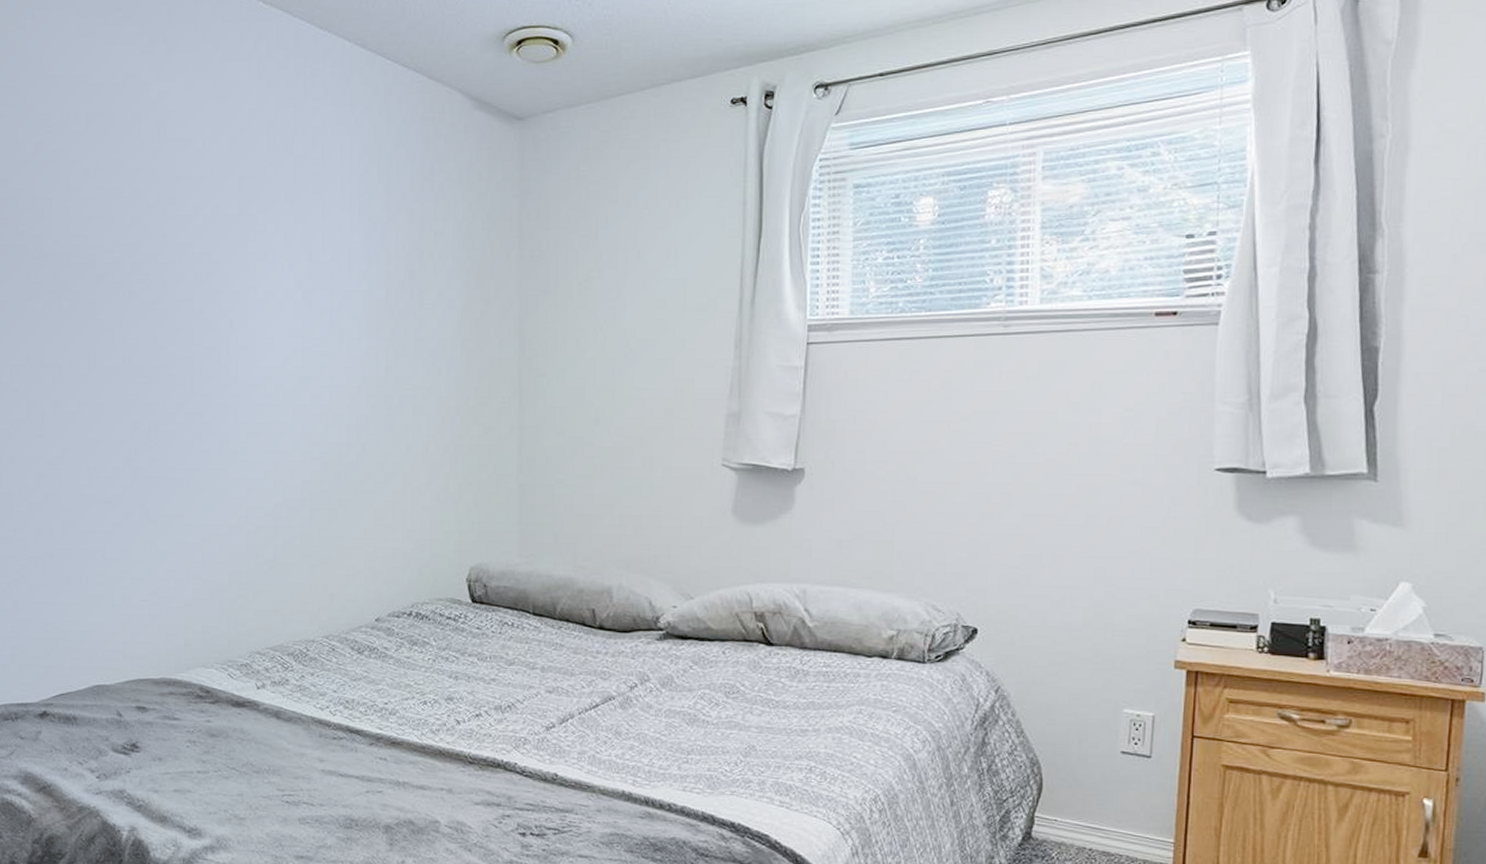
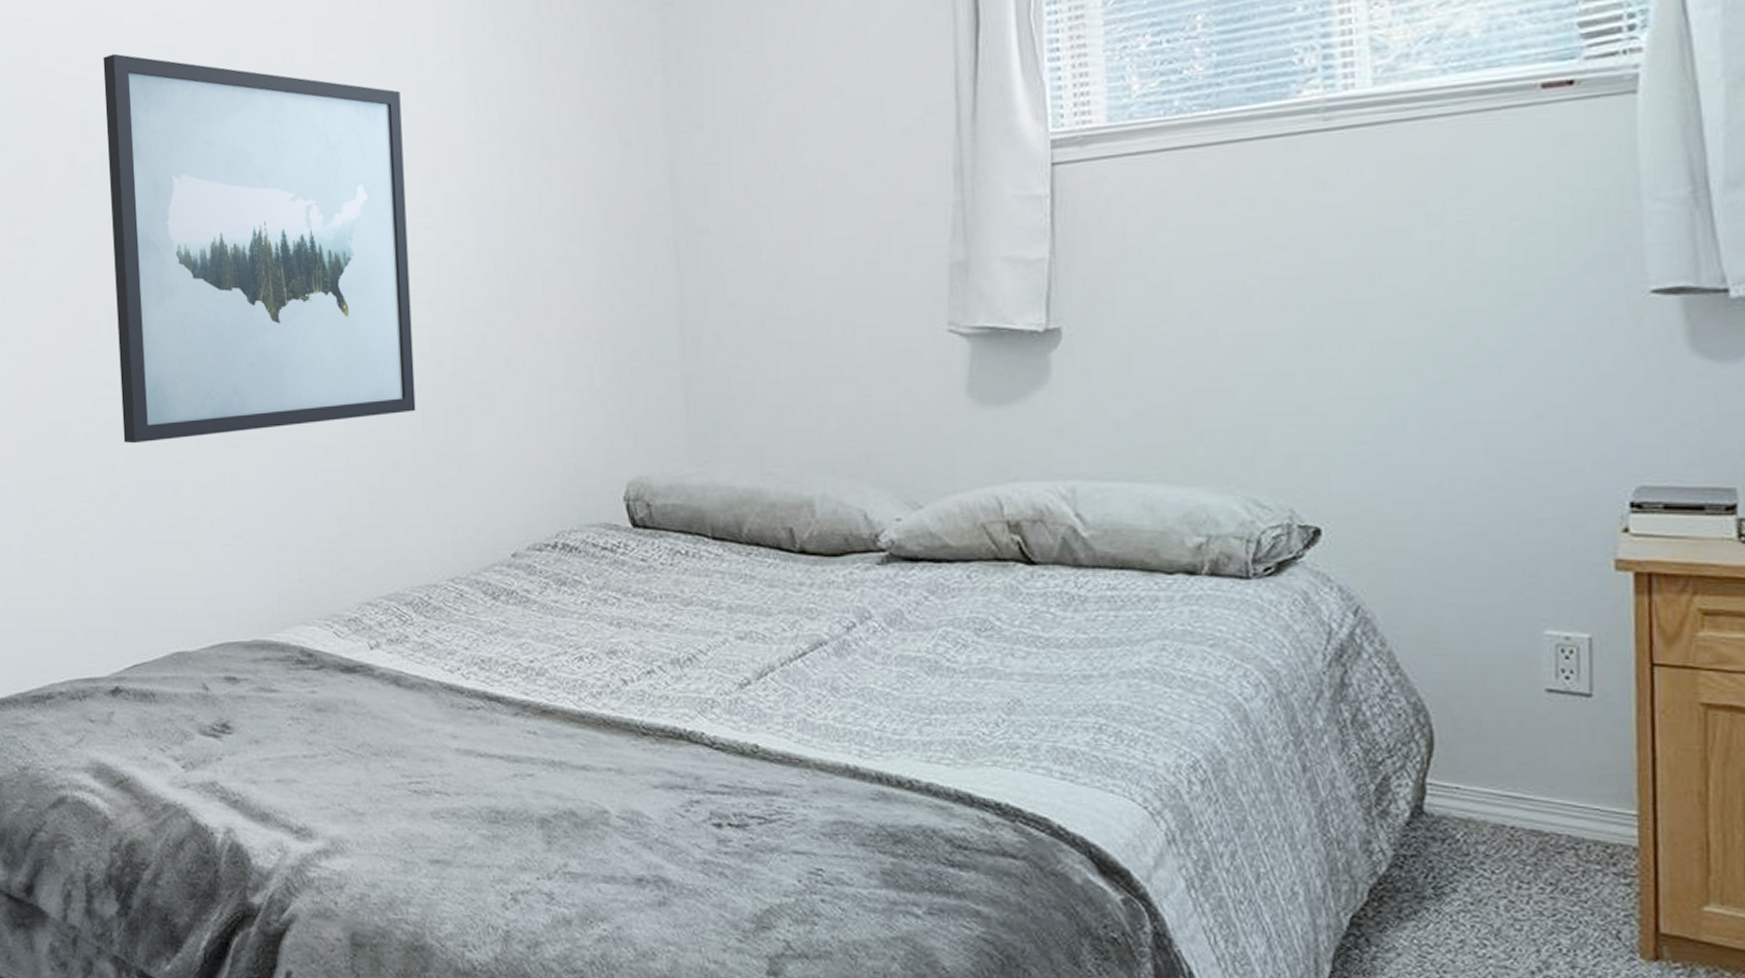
wall art: none [59,190,307,514] -> present [103,53,416,444]

